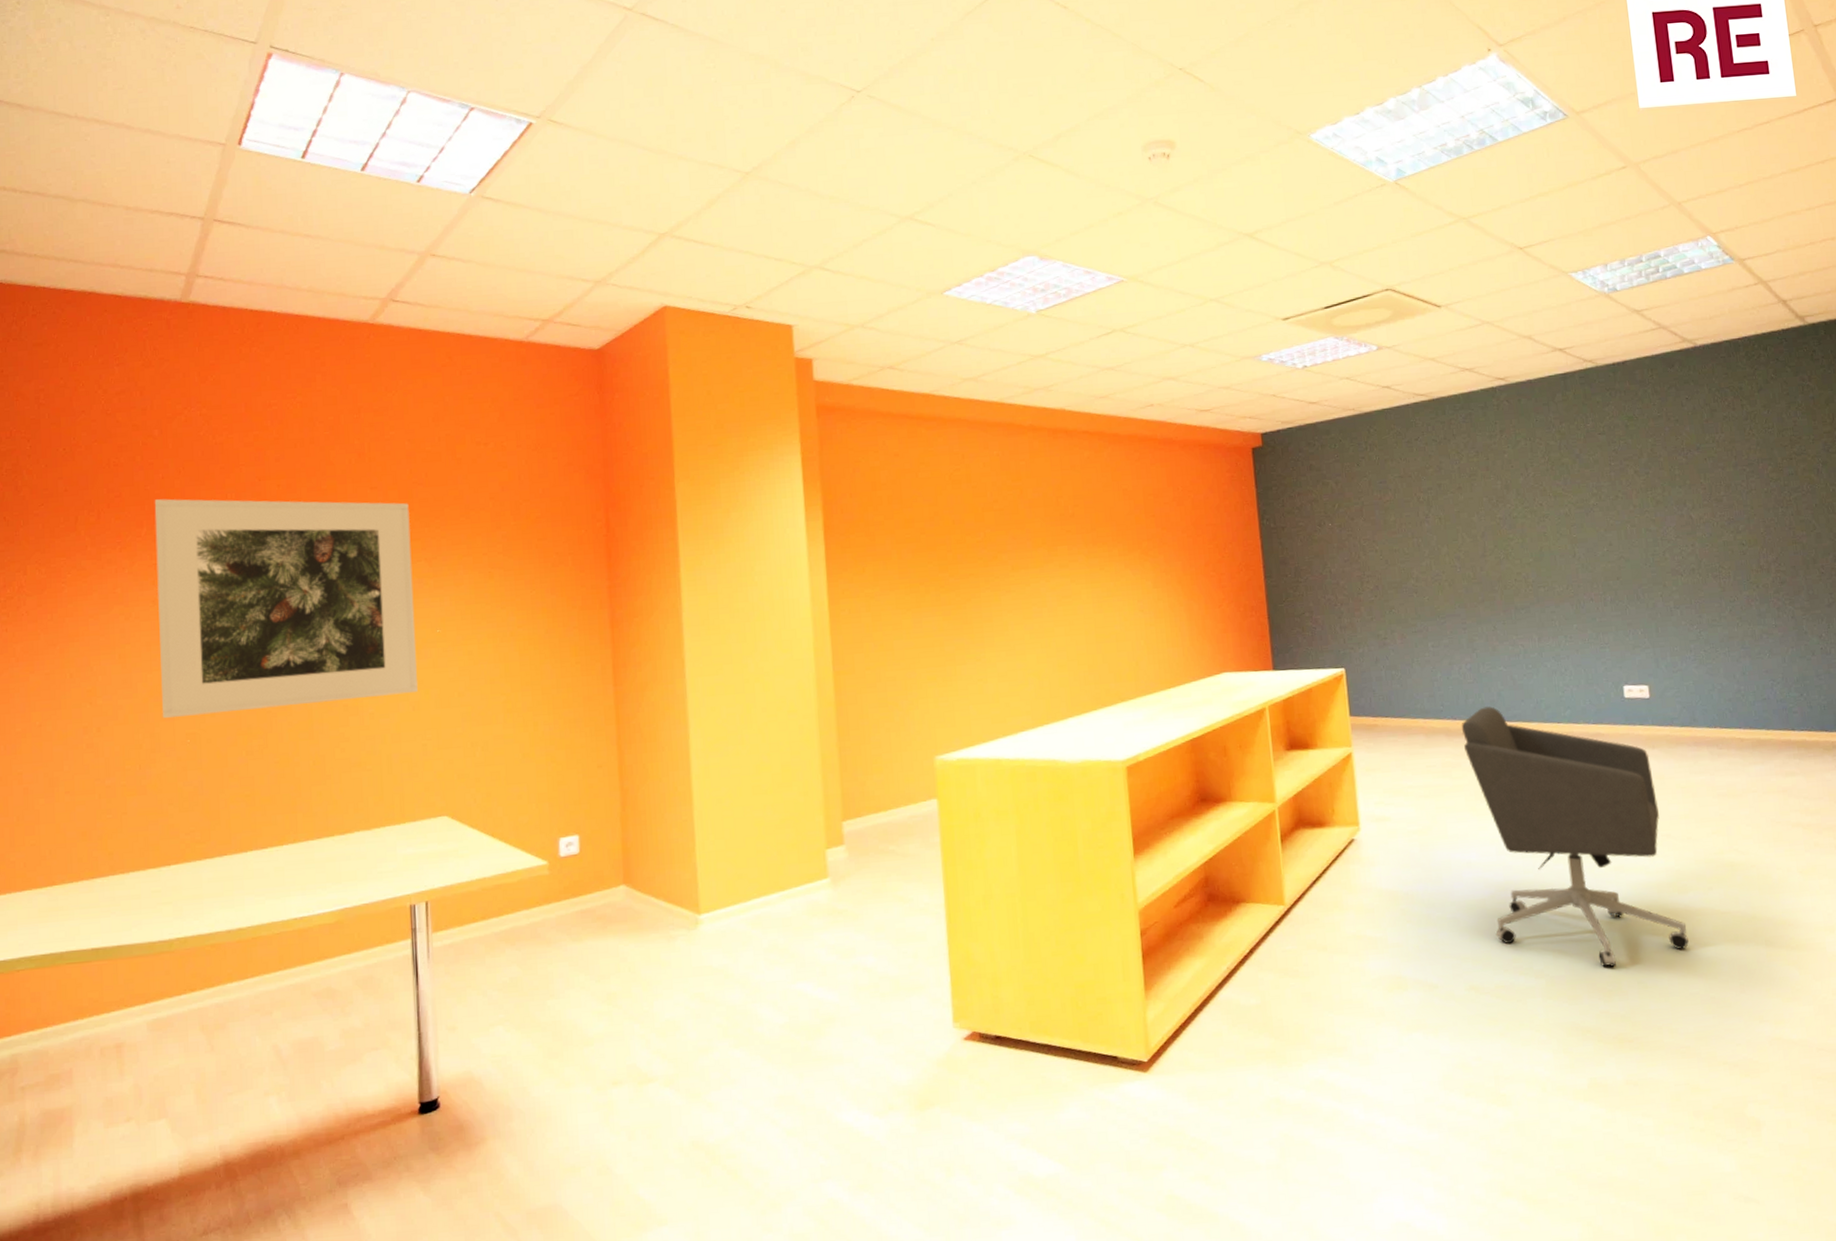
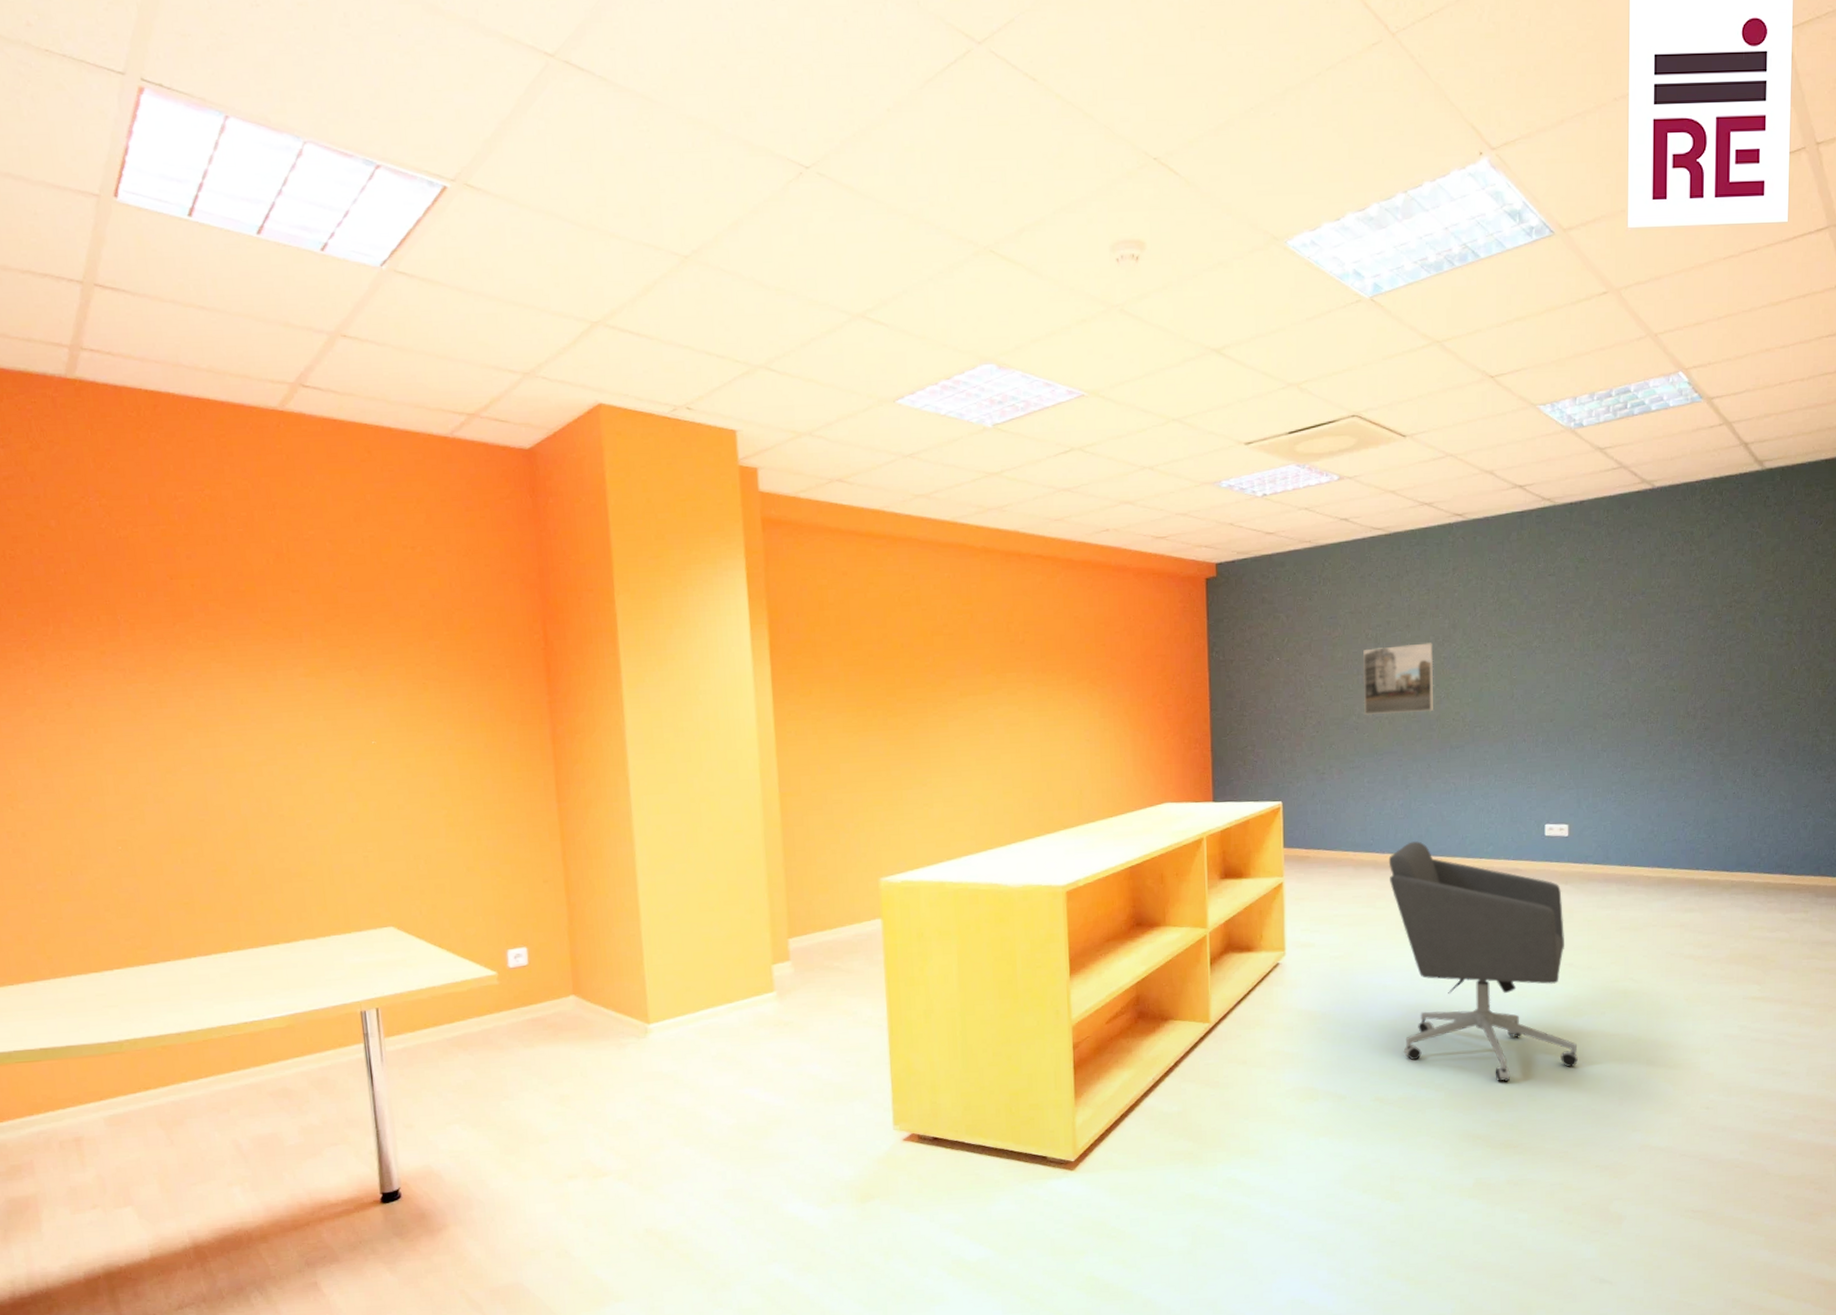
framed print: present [154,498,418,719] -> none [58,595,356,825]
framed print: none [1416,504,1494,579] -> present [1363,642,1434,716]

